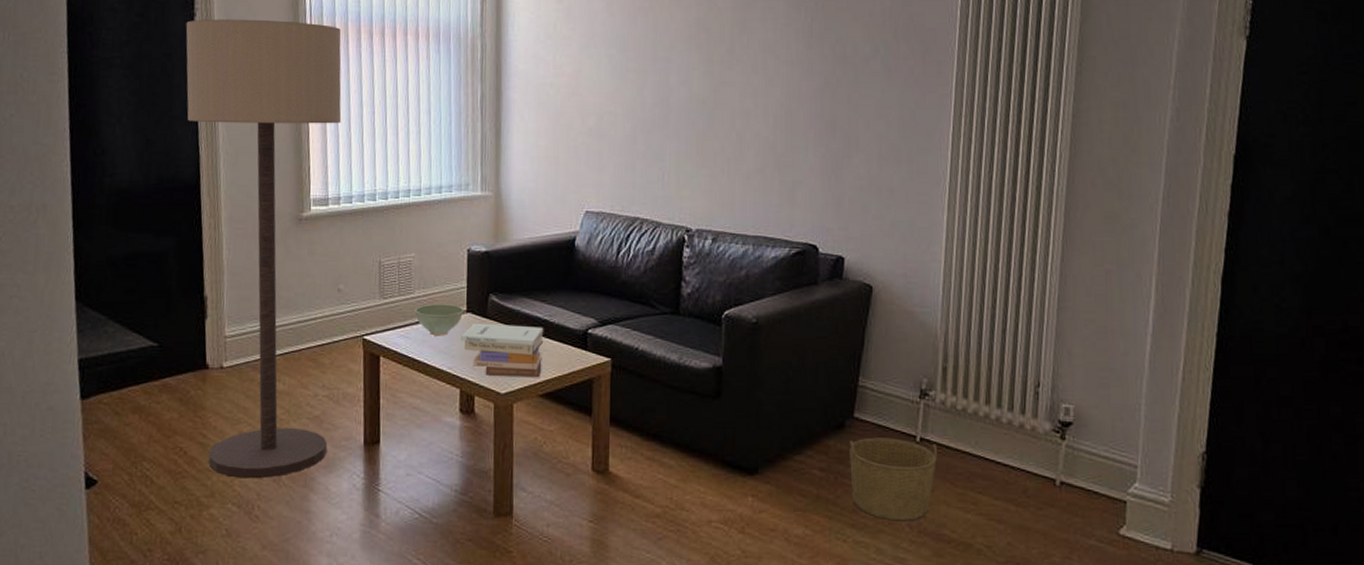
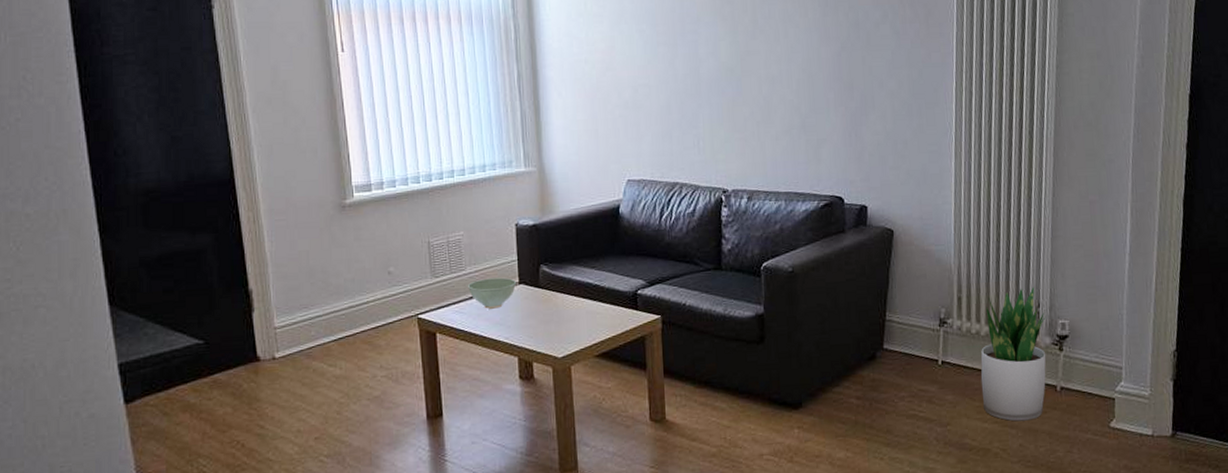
floor lamp: present [186,19,342,479] -> none [204,9,390,464]
books: present [461,323,544,377] -> none [515,292,596,342]
basket: present [848,437,938,522] -> none [880,363,958,437]
planter: none [965,363,1046,516] -> present [980,287,1047,422]

